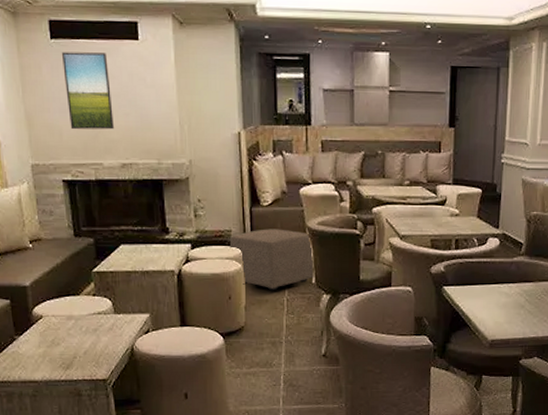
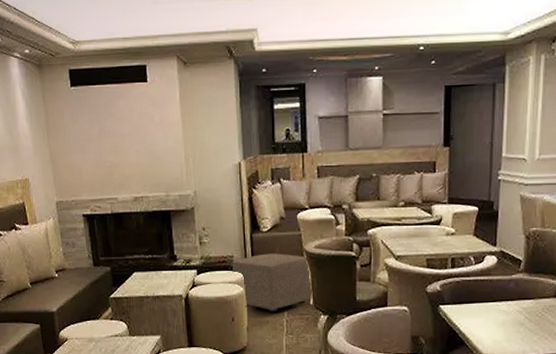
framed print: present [61,52,114,130] -> none [80,96,127,167]

